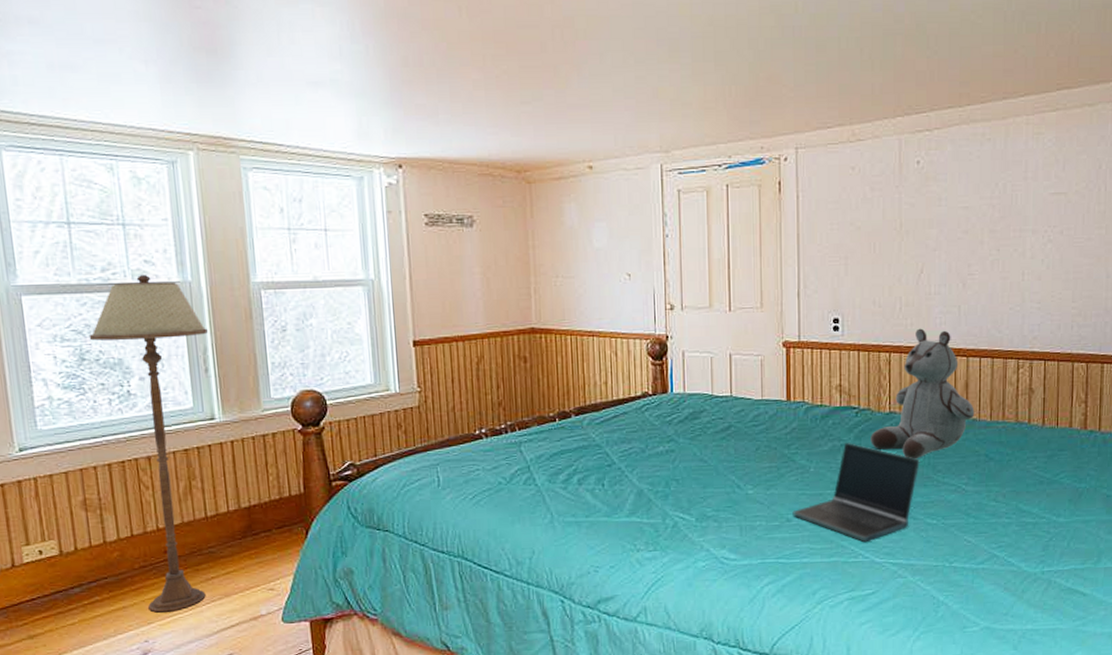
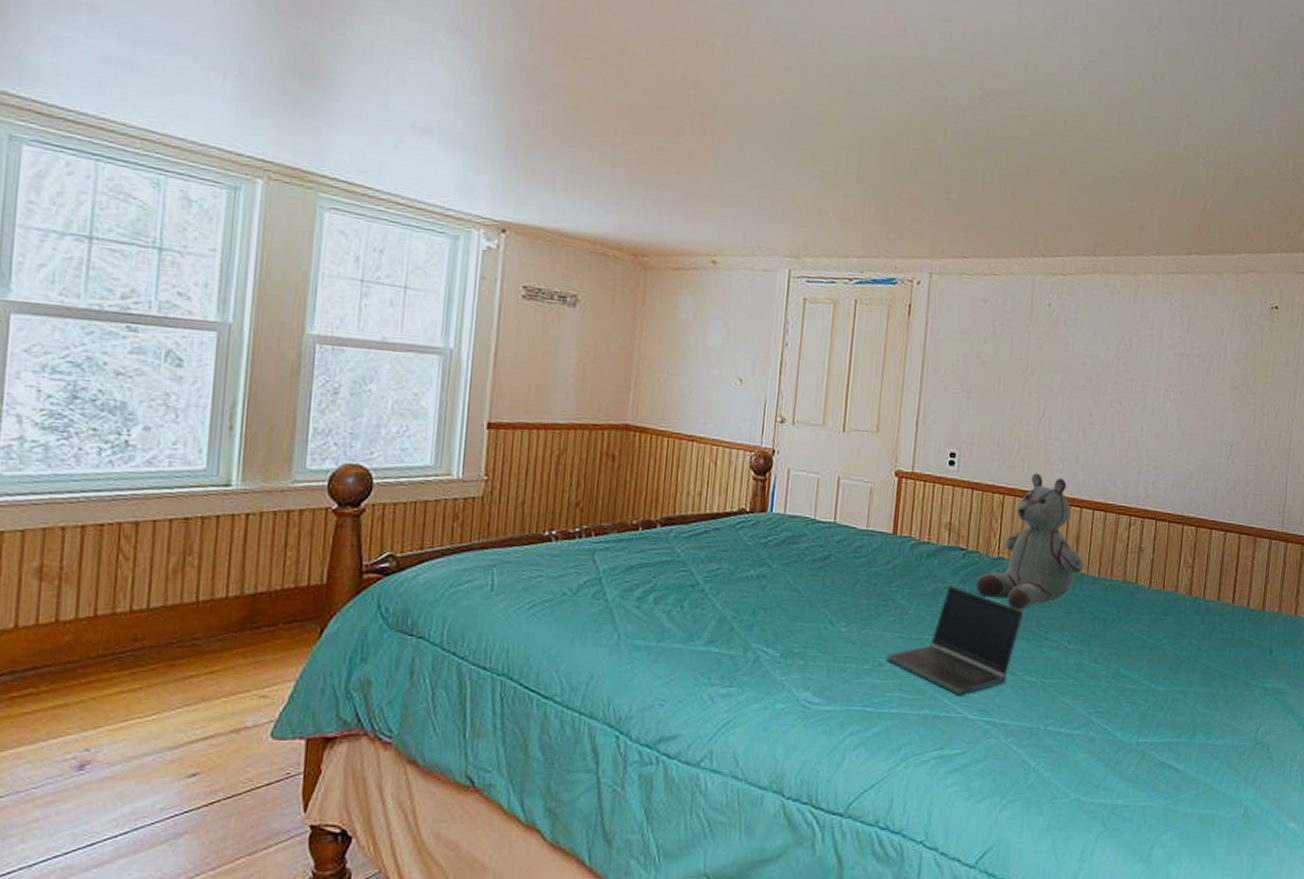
floor lamp: present [89,275,208,614] -> none [88,309,242,716]

